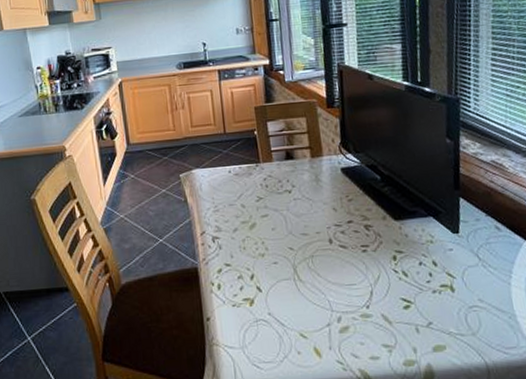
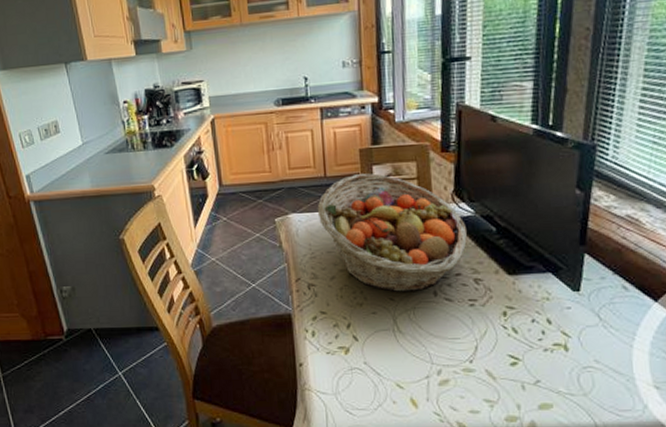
fruit basket: none [218,129,356,242] -> present [317,173,468,293]

